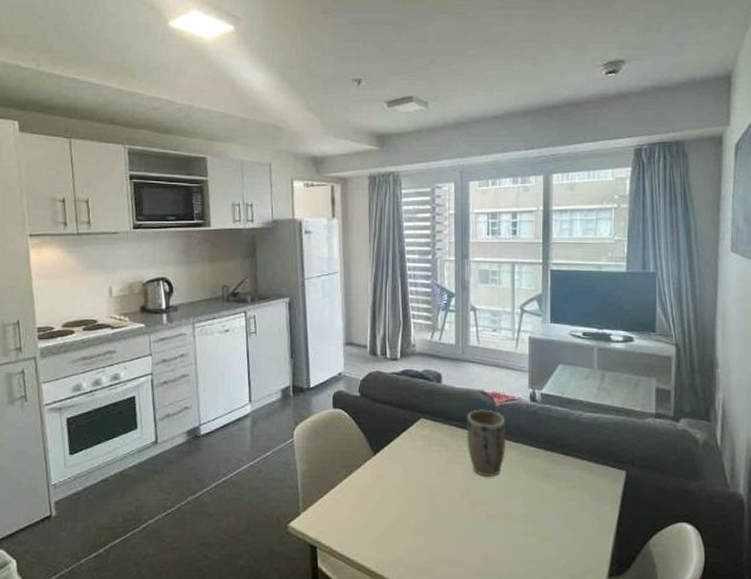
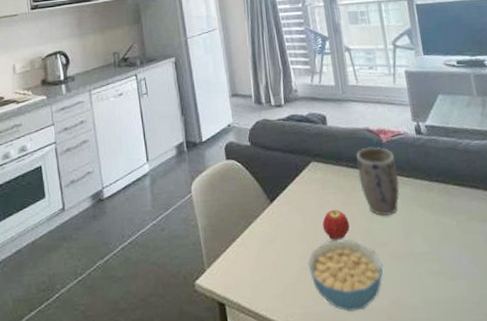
cereal bowl: none [404,495,478,563] -> present [307,239,383,312]
fruit: none [424,467,451,495] -> present [322,210,350,240]

